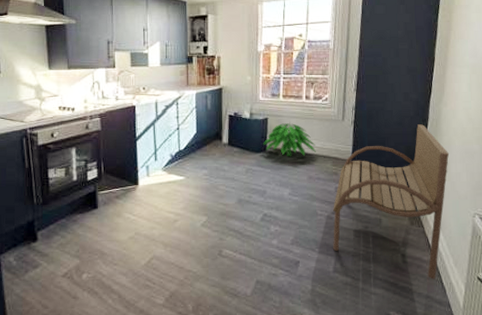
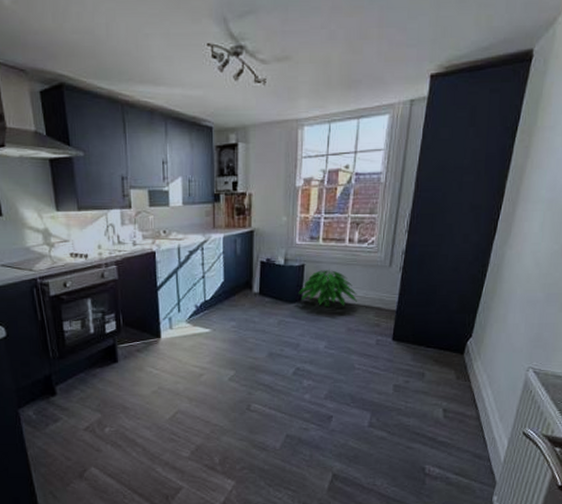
bench: present [333,124,449,279] -> none [370,270,508,434]

